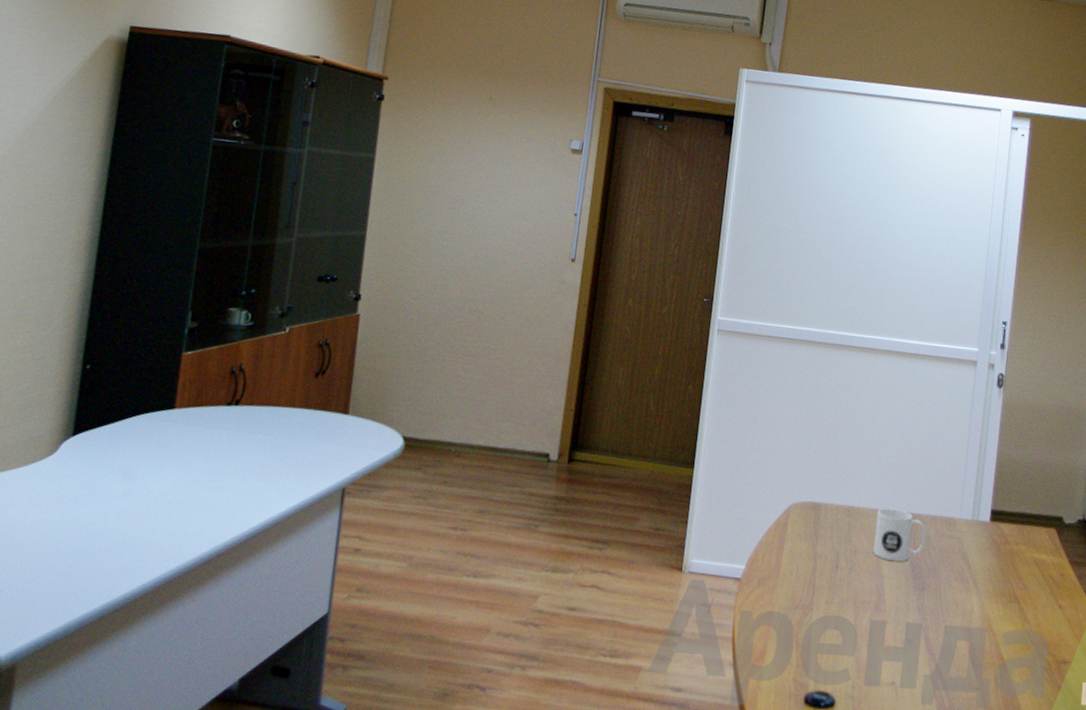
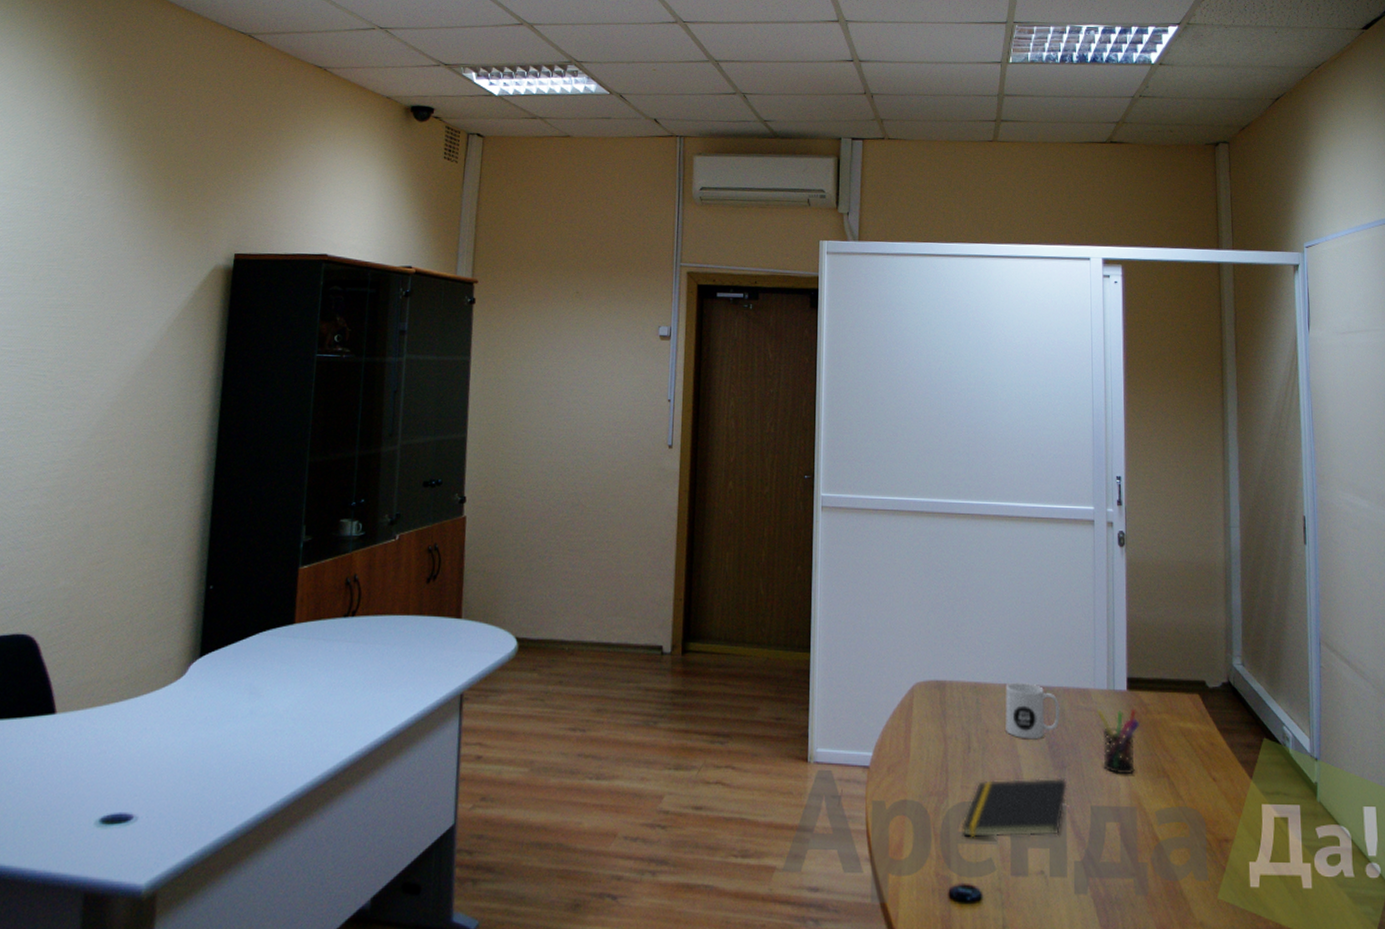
notepad: none [822,597,925,651] -> present [962,777,1068,838]
pen holder: none [959,537,999,599] -> present [1097,708,1141,775]

